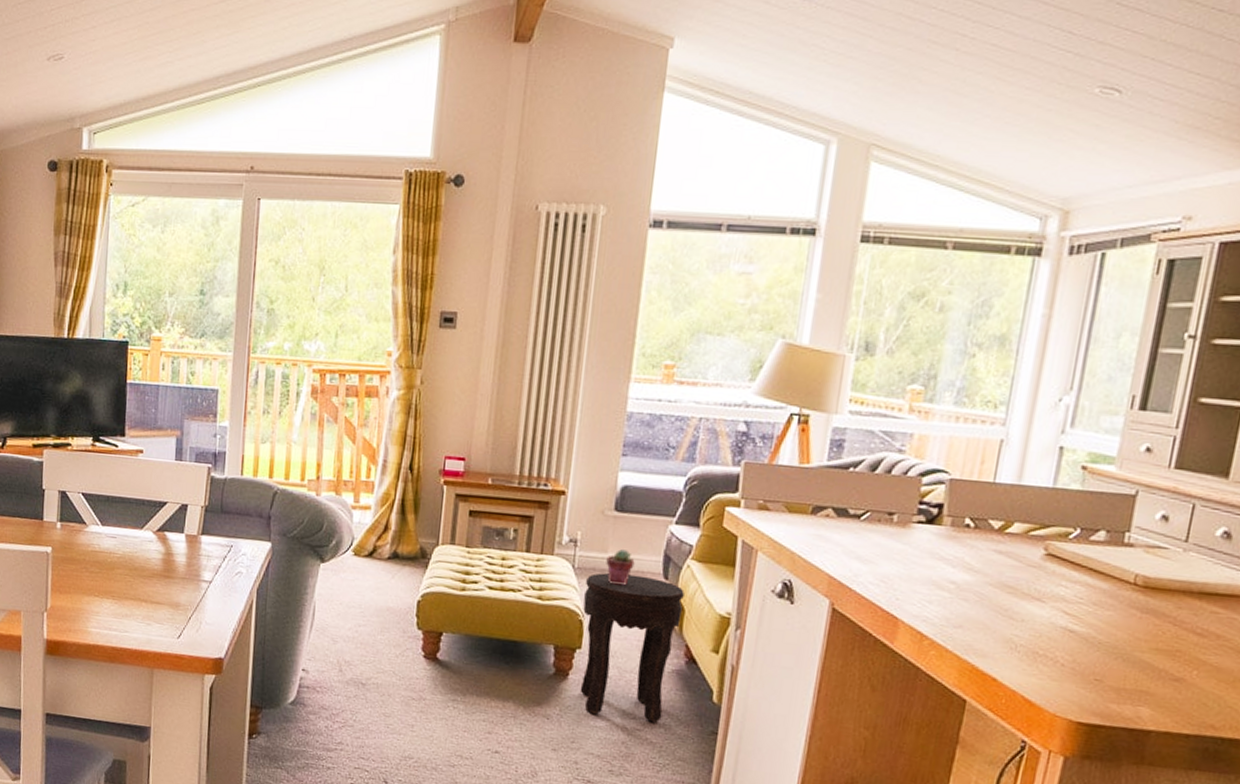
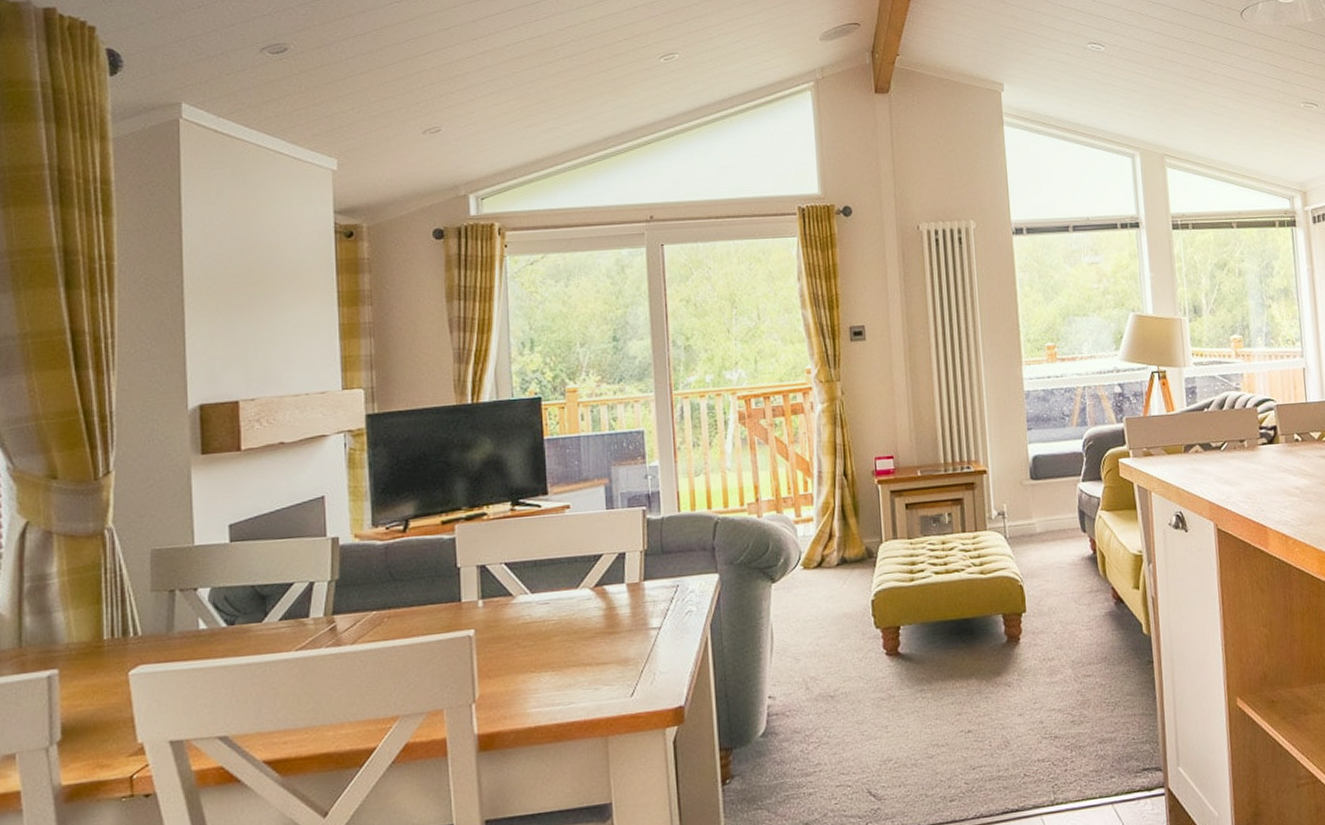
side table: present [580,573,685,723] -> none [1019,533,1106,672]
potted succulent: present [606,549,635,586] -> none [1032,513,1056,546]

